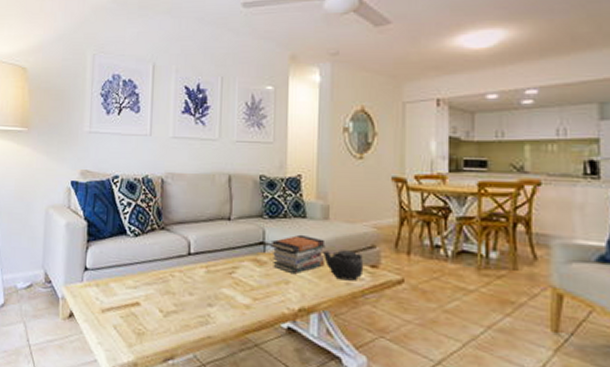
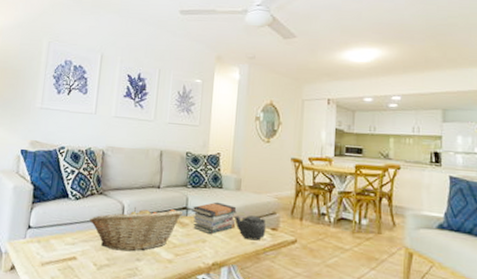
fruit basket: none [151,242,259,296] -> present [89,206,182,252]

